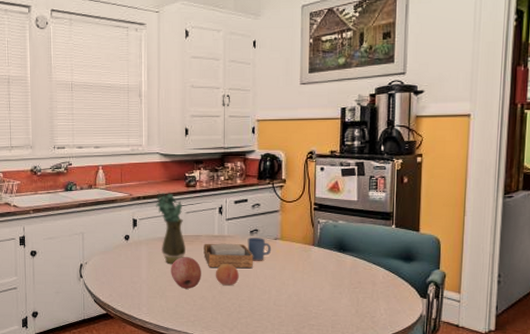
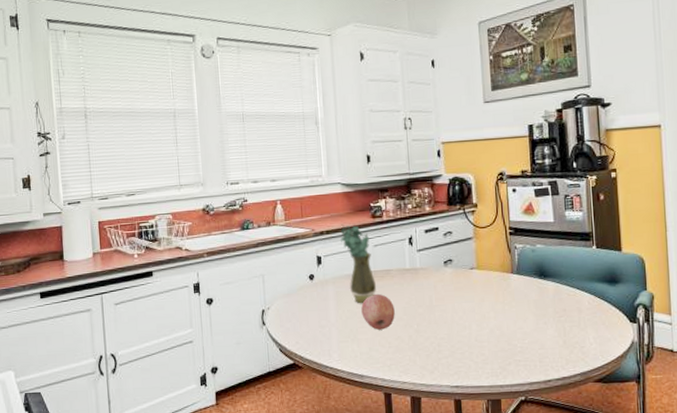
napkin holder: present [204,243,253,269] -> none [395,276,450,304]
fruit: present [215,263,239,286] -> none [409,298,436,324]
mug: present [247,238,272,261] -> none [441,268,468,294]

